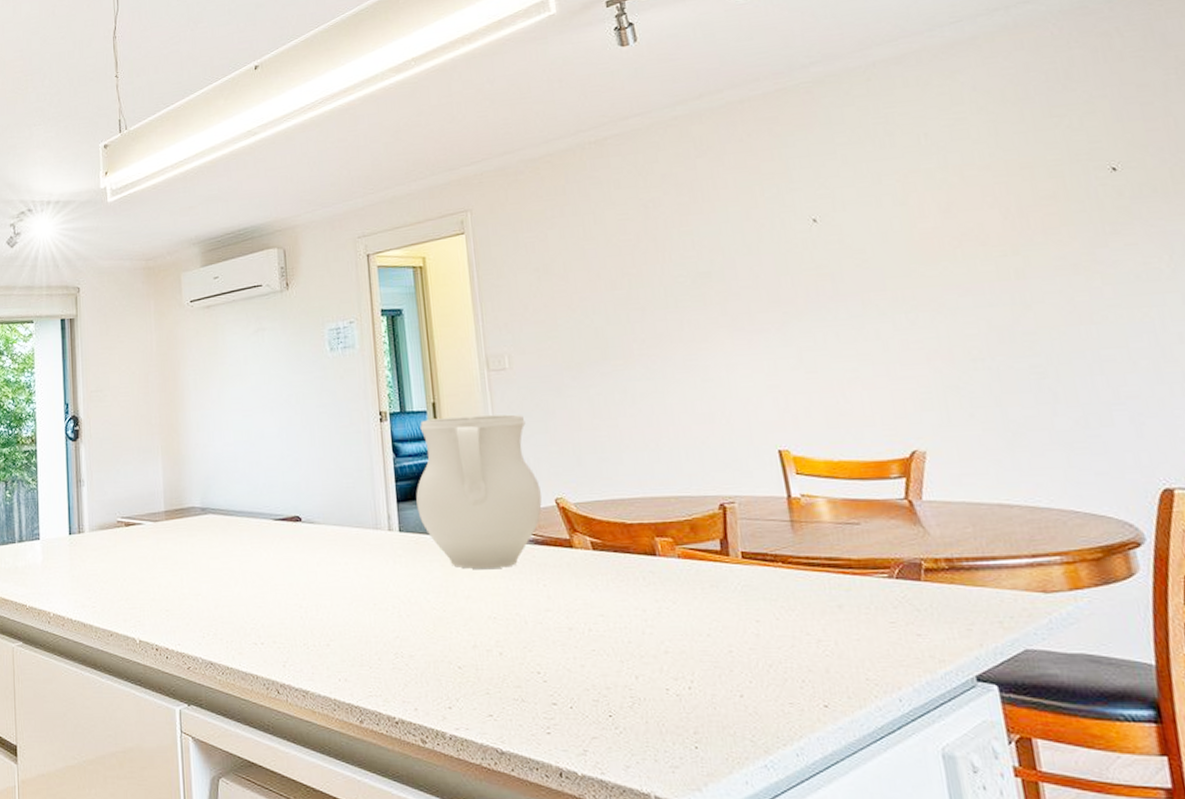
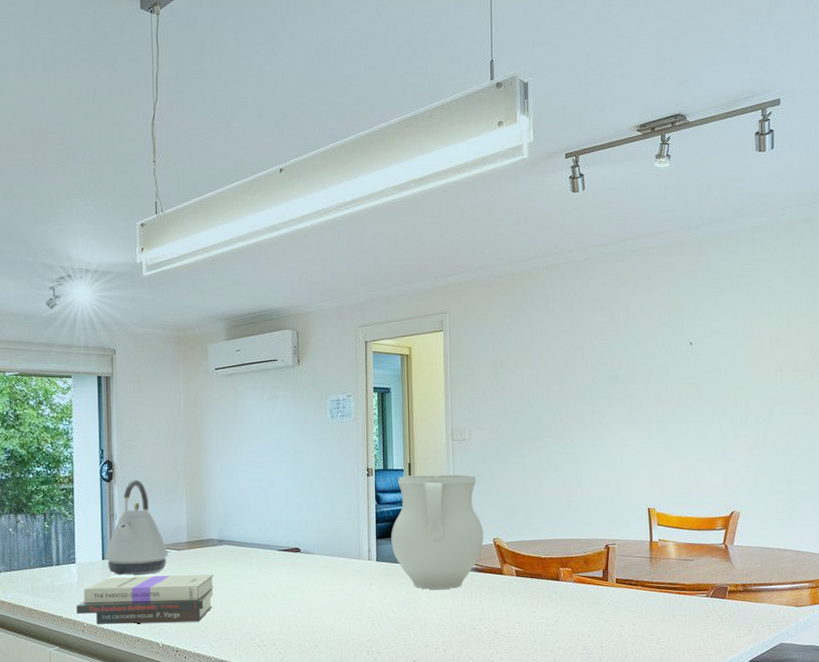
books: none [41,552,198,616] -> present [76,575,214,625]
kettle: none [72,437,143,554] -> present [105,479,168,576]

